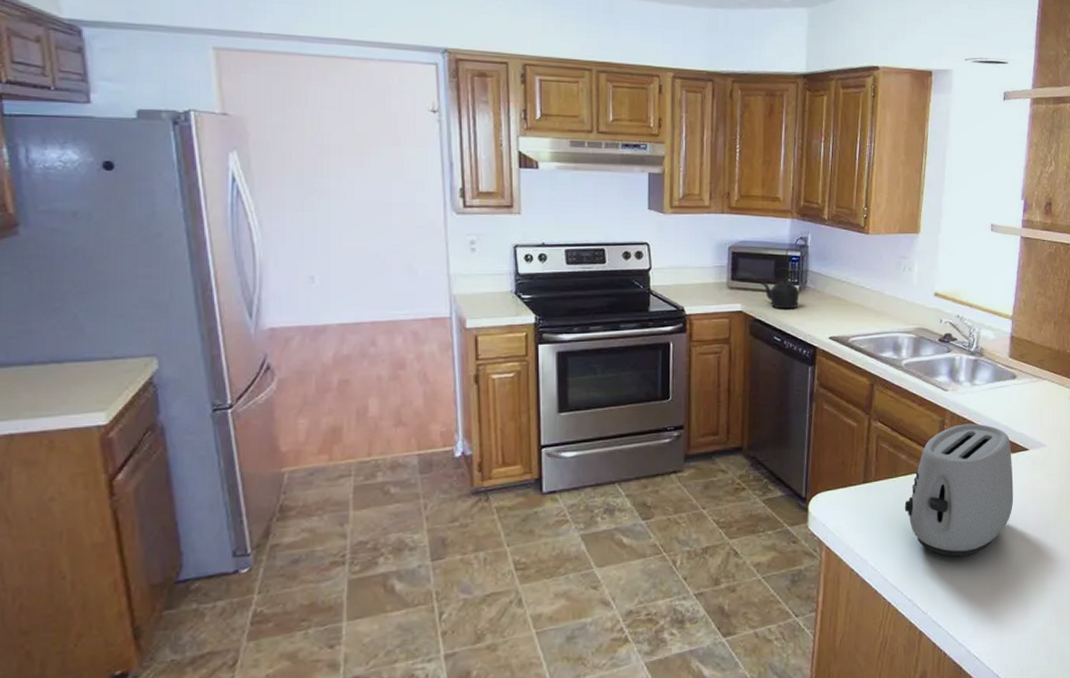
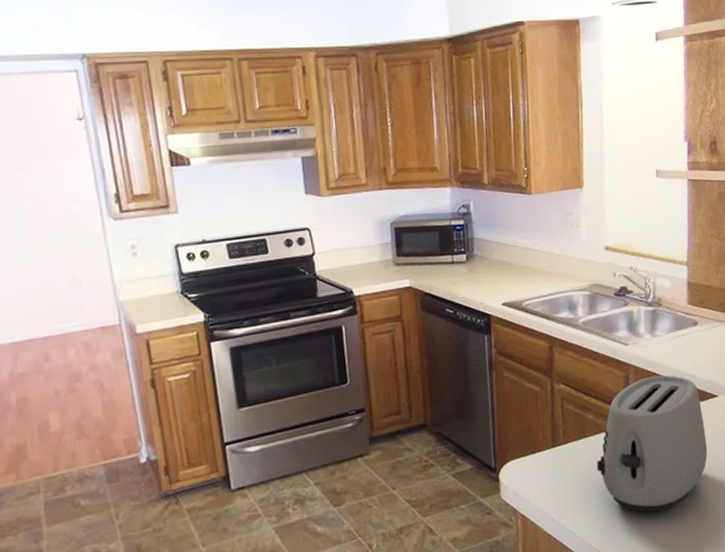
kettle: present [760,267,800,309] -> none [426,237,468,281]

